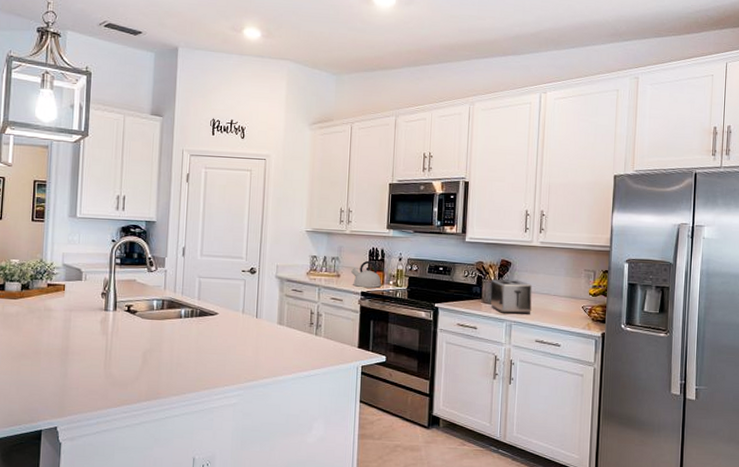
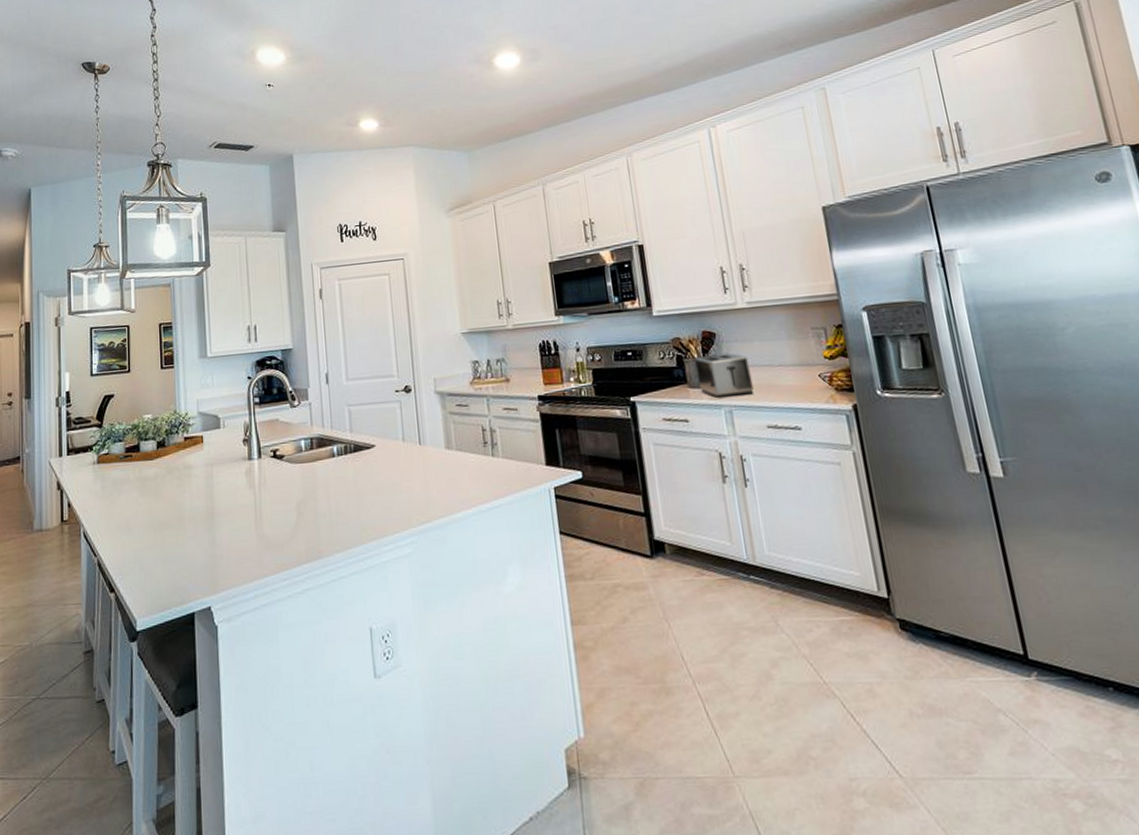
kettle: present [351,260,382,289] -> none [522,356,562,391]

